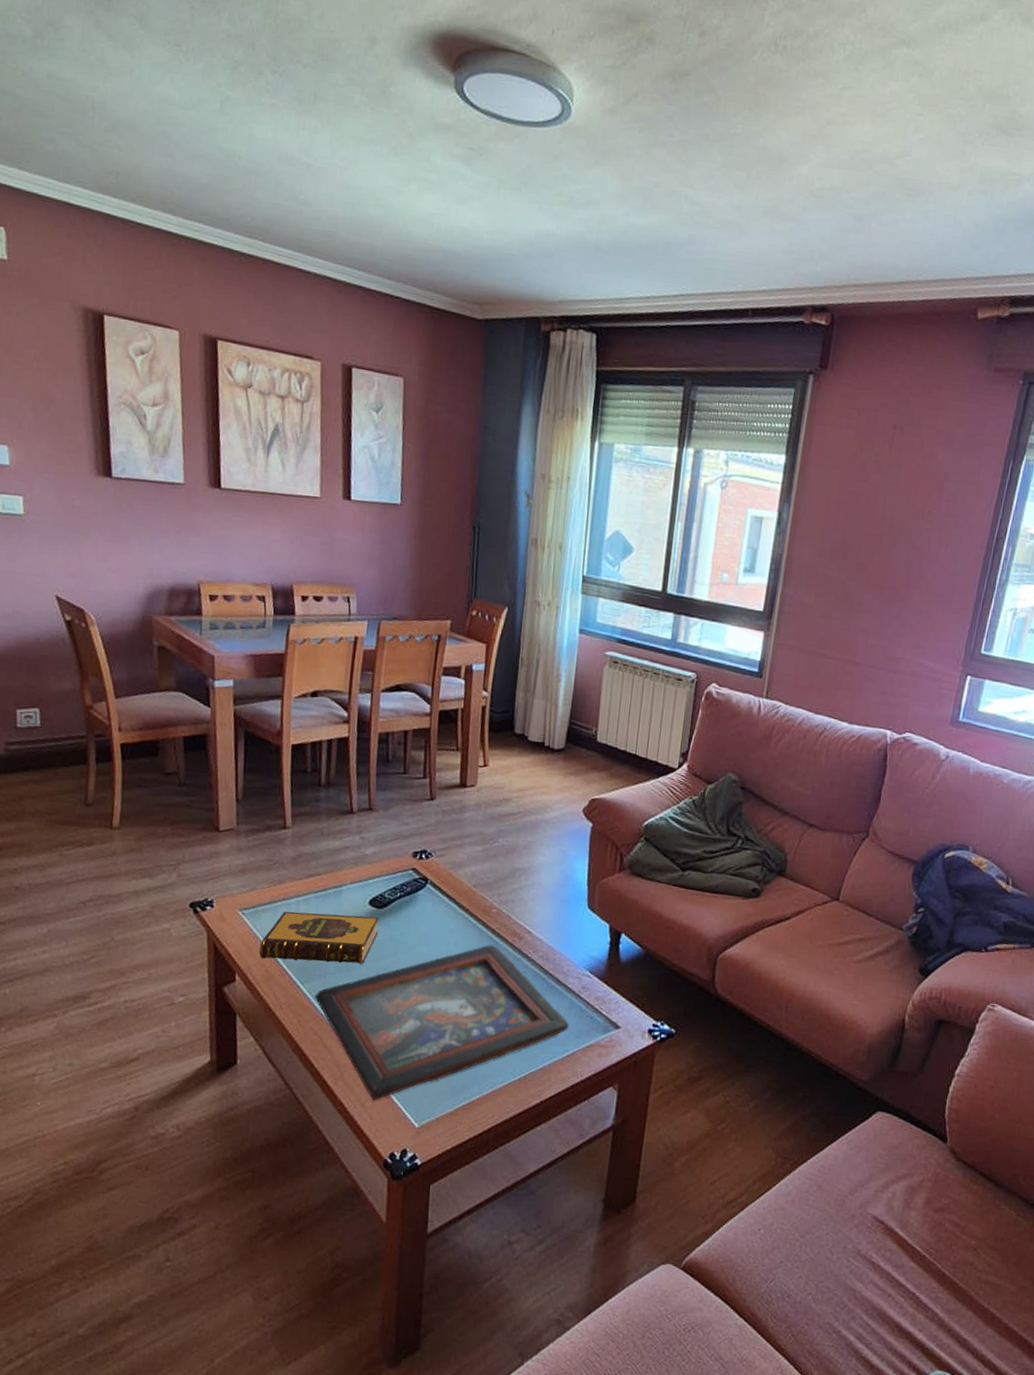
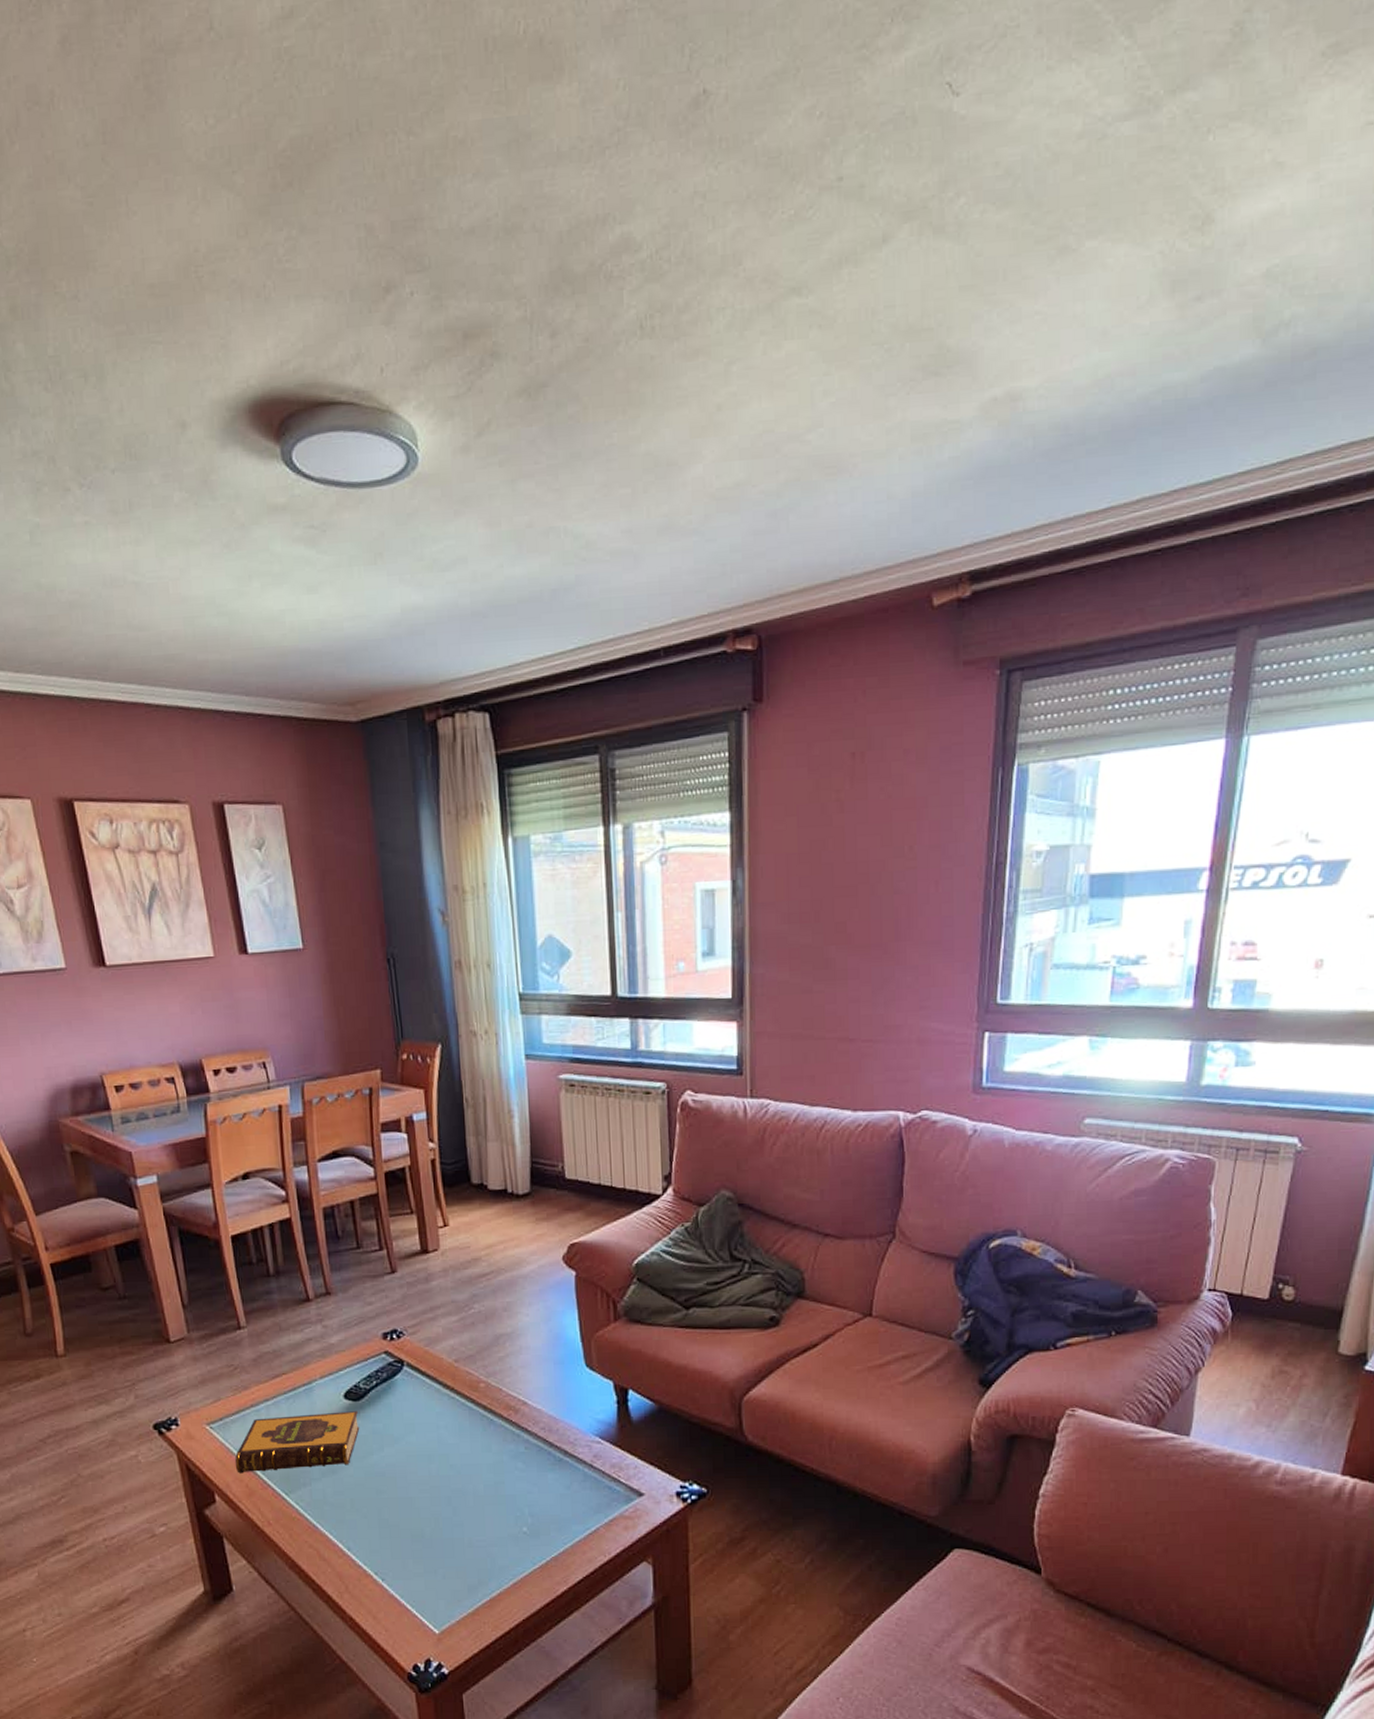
decorative tray: present [314,945,570,1101] -> none [303,1423,587,1612]

